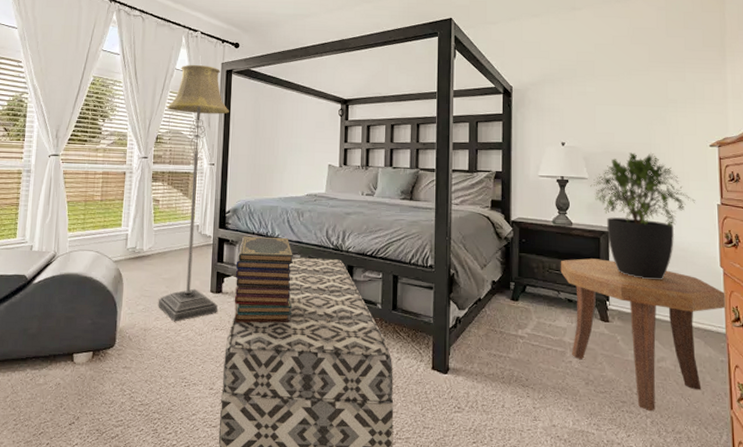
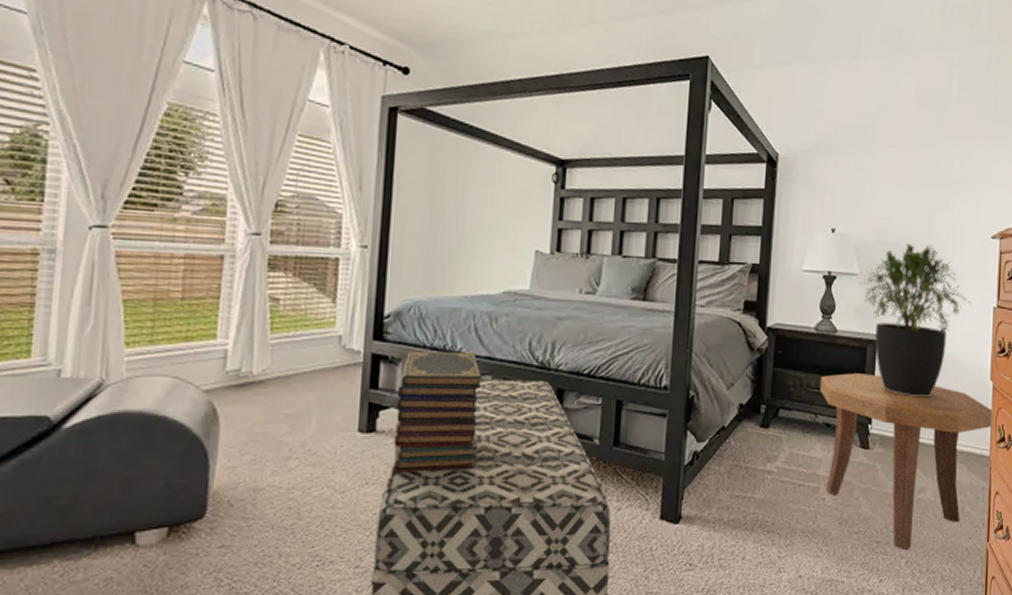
floor lamp: present [158,65,229,322] -> none [275,95,392,476]

